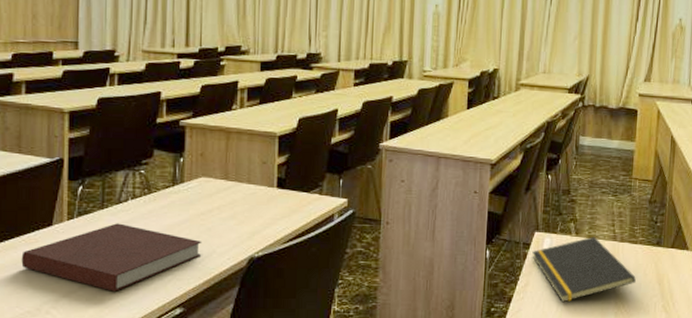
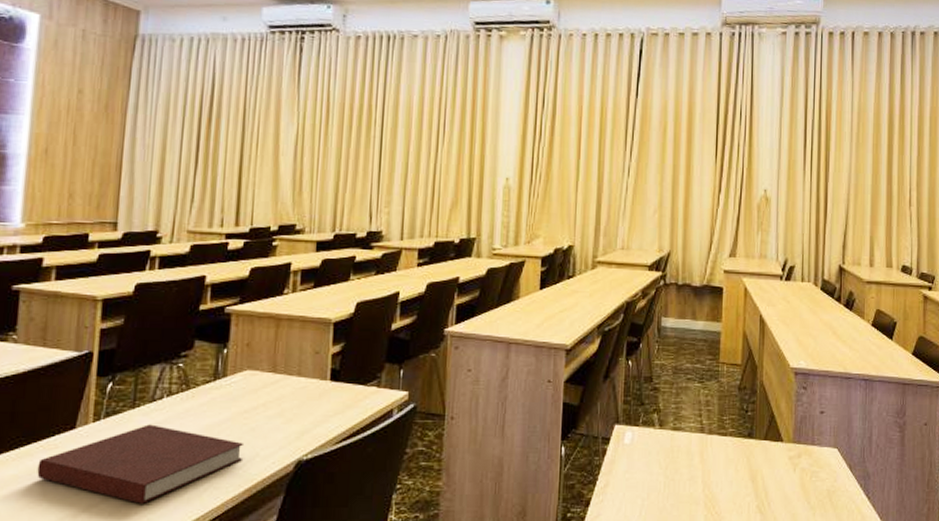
notepad: present [532,236,636,303] -> none [612,428,727,505]

